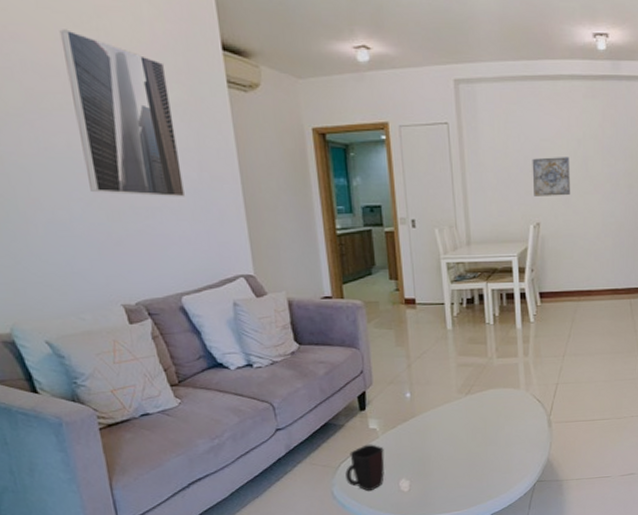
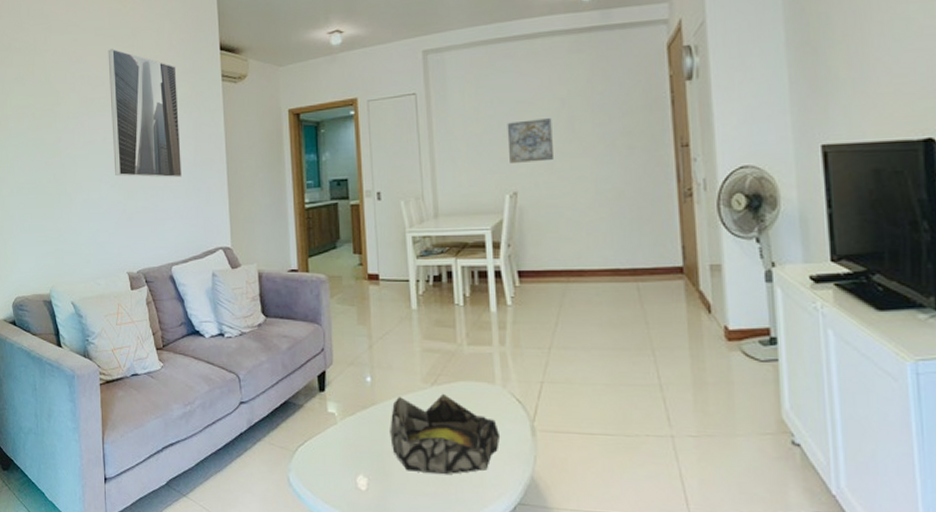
mug: present [345,444,385,492] -> none [302,429,342,484]
decorative bowl: none [429,400,524,470] -> present [390,393,501,474]

